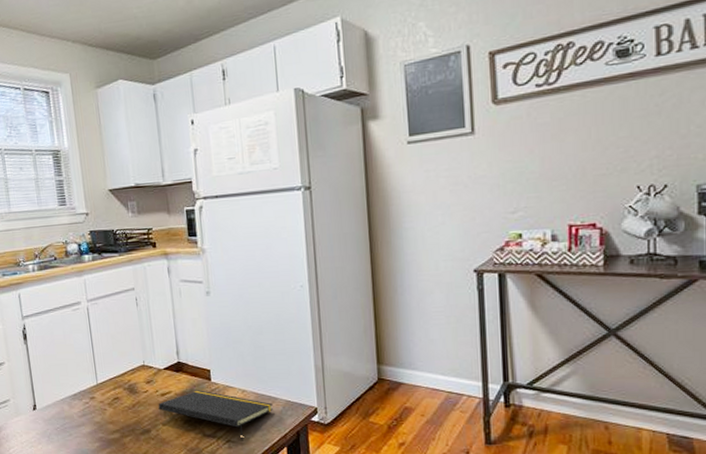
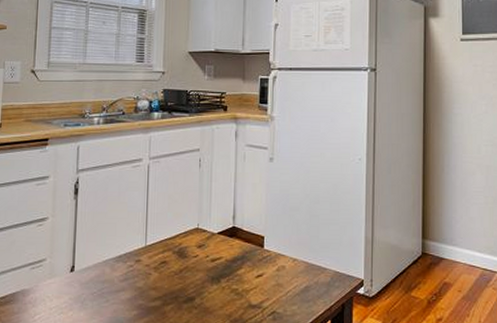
notepad: present [158,390,274,441] -> none [206,257,323,313]

